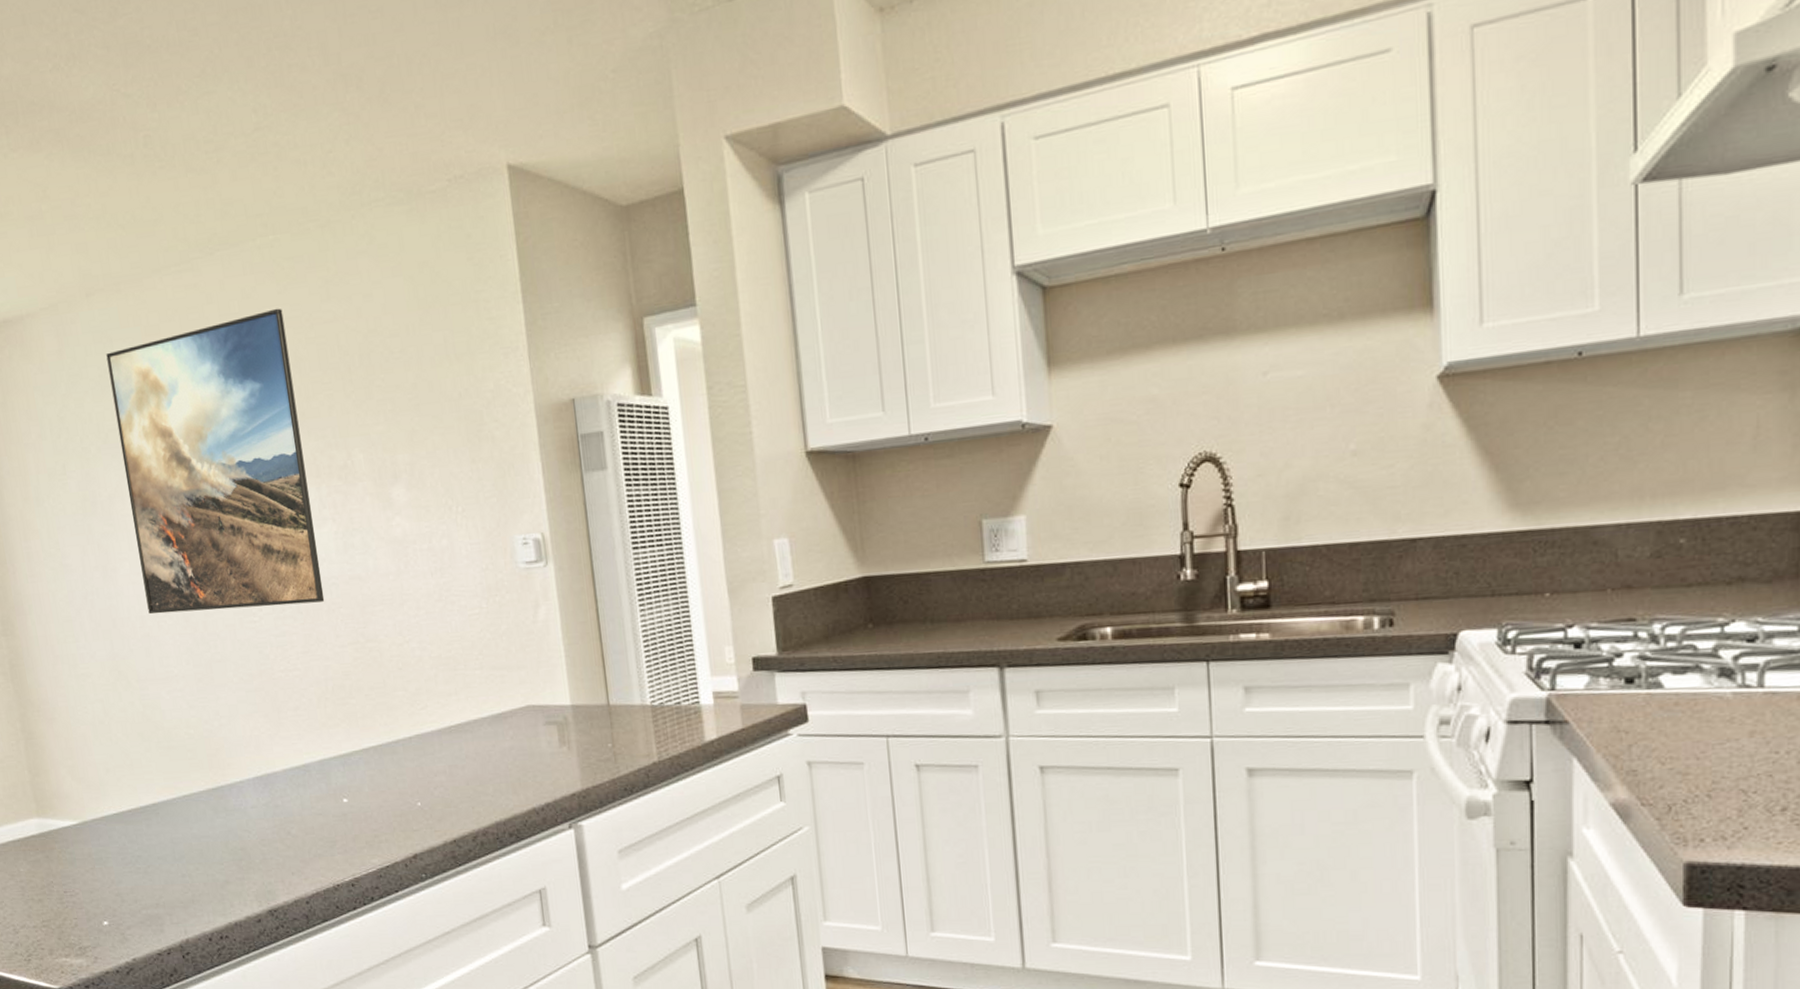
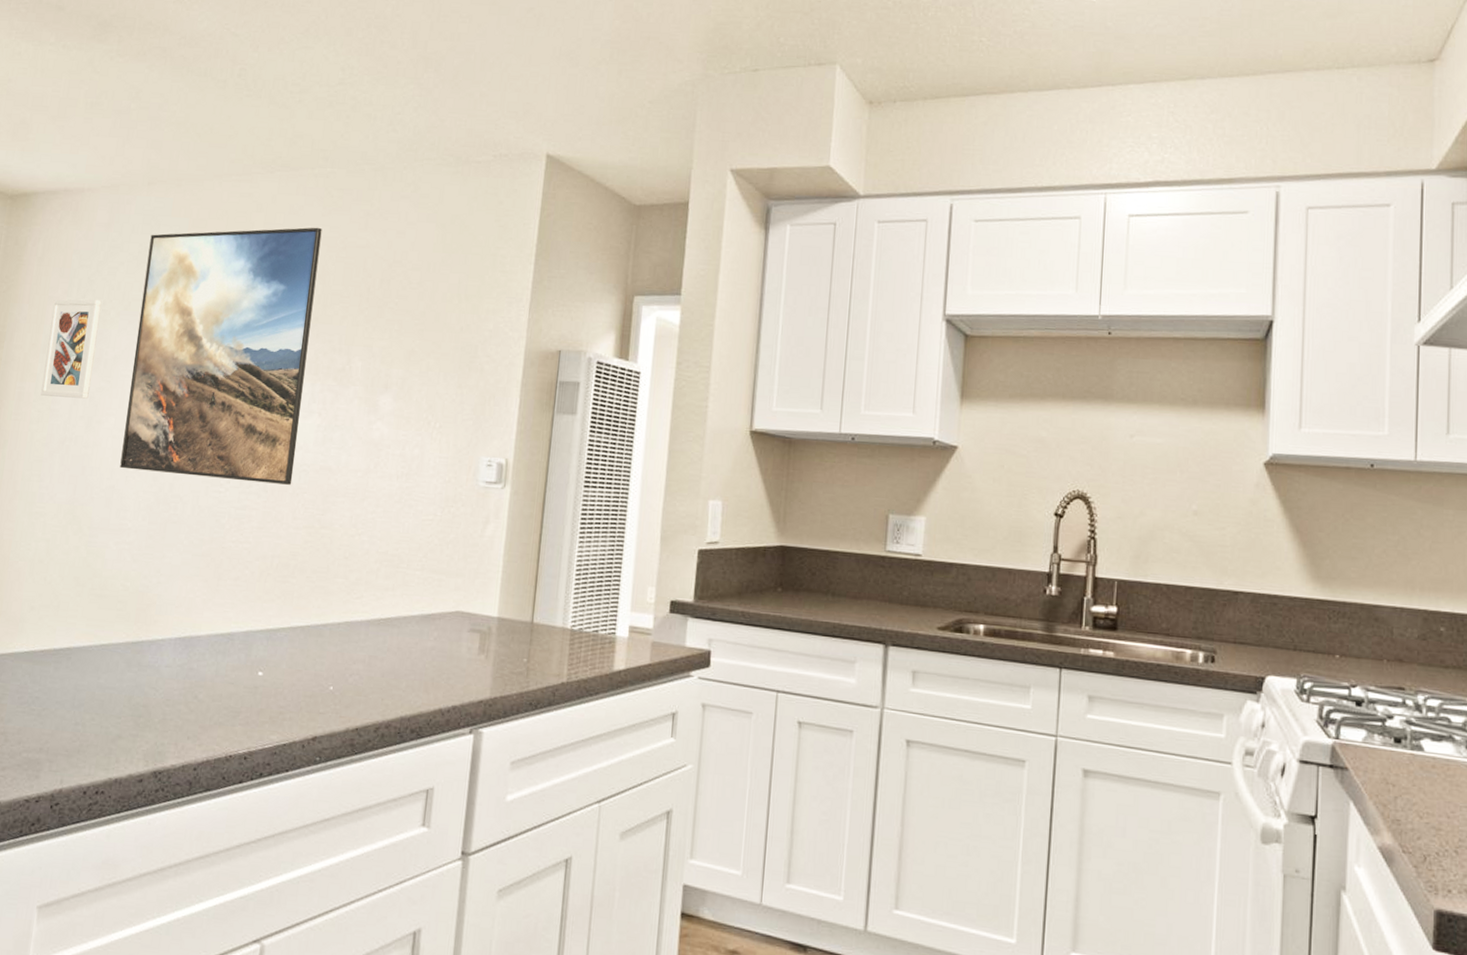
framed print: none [30,437,96,552] -> present [41,299,102,399]

